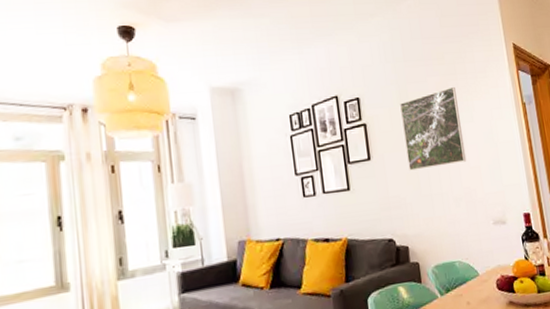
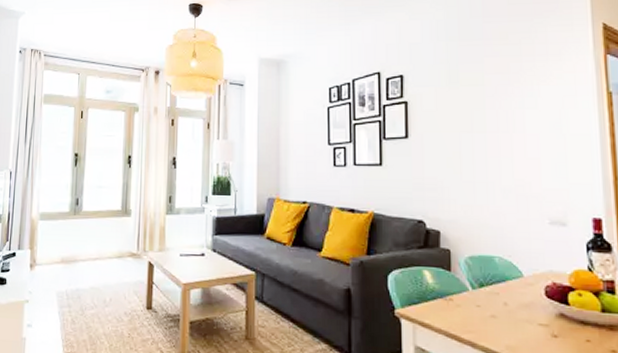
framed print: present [400,86,467,171] -> none [448,68,523,154]

